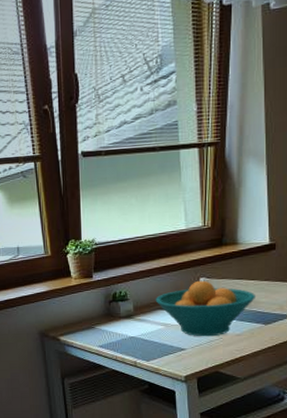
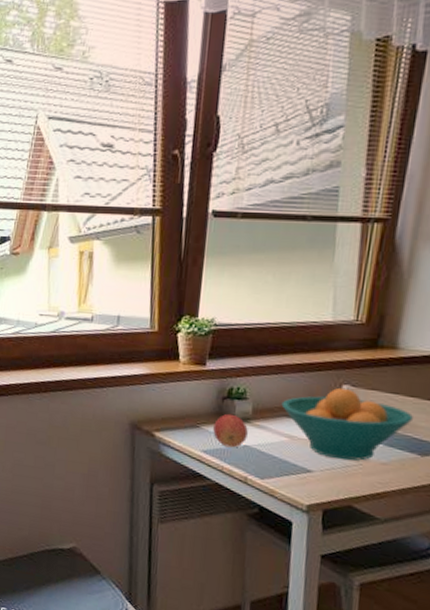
apple: none [105,313,132,340] -> present [213,413,248,448]

